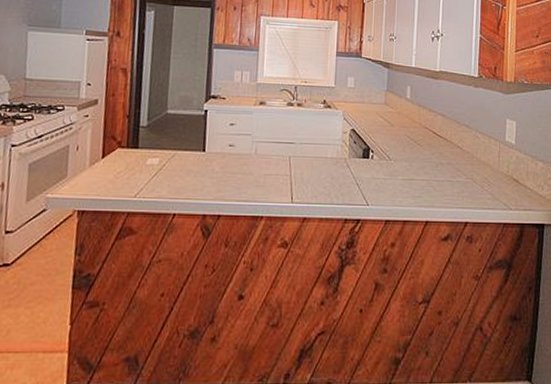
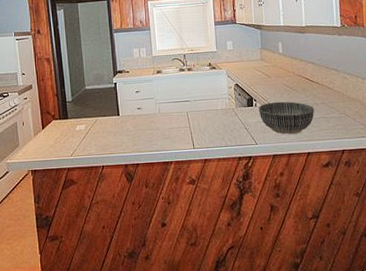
bowl: none [375,156,439,197] -> present [258,101,315,134]

